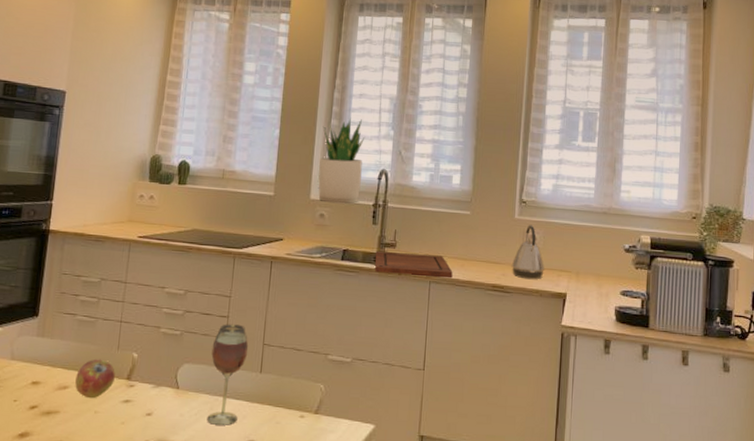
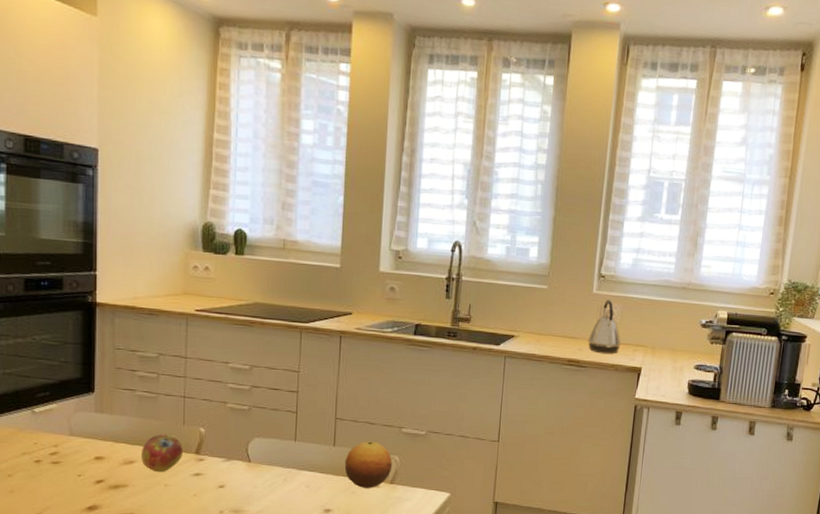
wineglass: present [207,324,249,425] -> none [281,399,321,496]
fruit: none [270,368,318,419] -> present [344,441,393,488]
planter: present [318,117,365,204] -> none [387,184,437,277]
cutting board: present [374,250,453,278] -> none [448,325,529,353]

